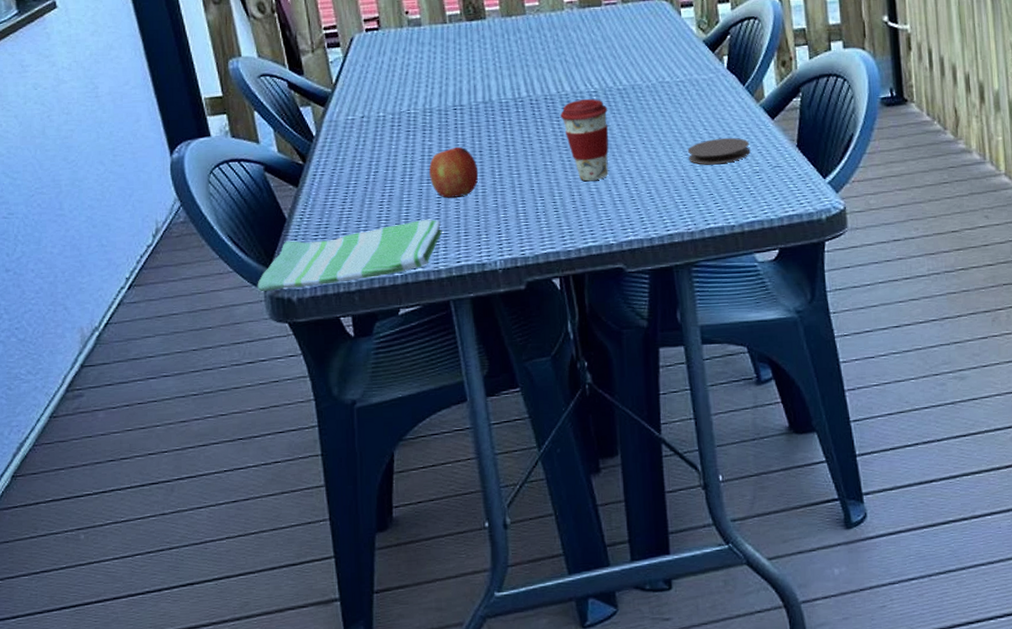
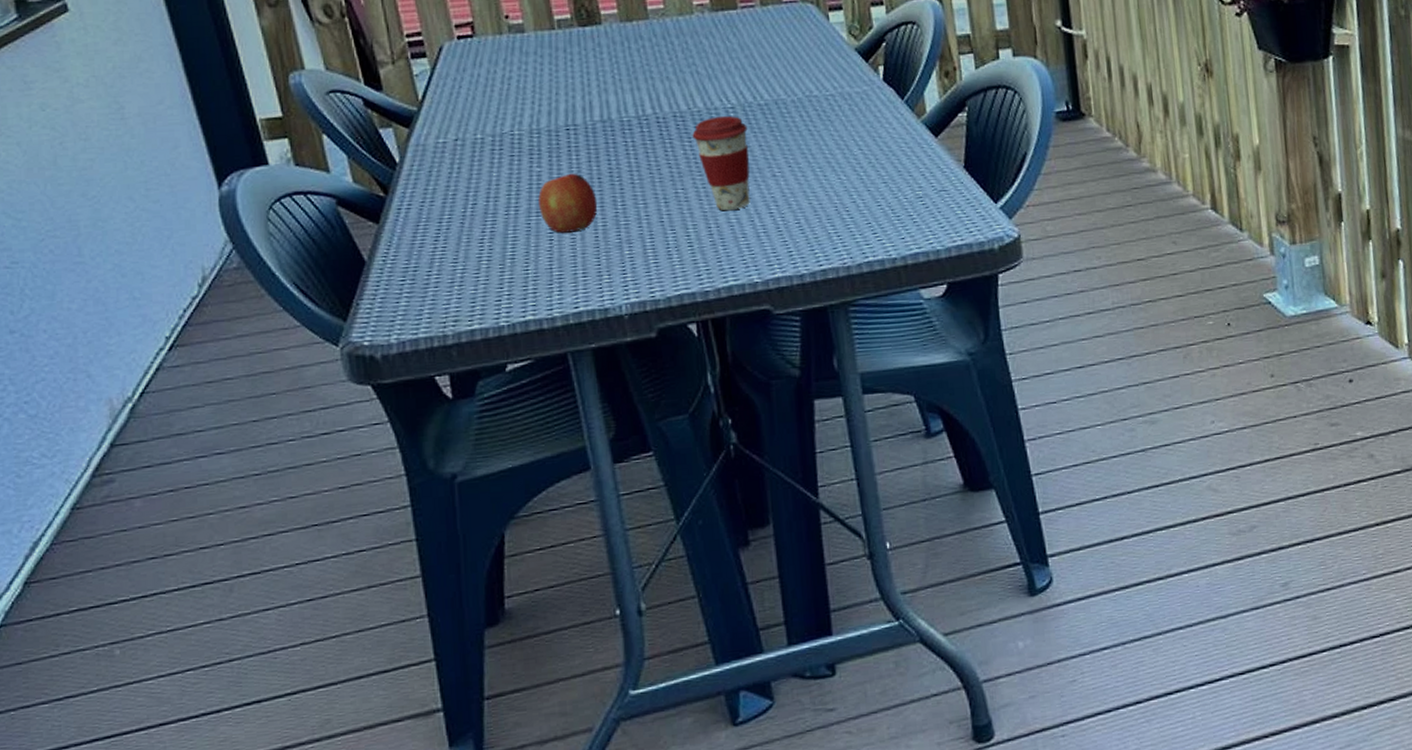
dish towel: present [257,219,442,292] -> none [331,258,556,349]
coaster: present [687,137,751,165] -> none [840,158,912,190]

